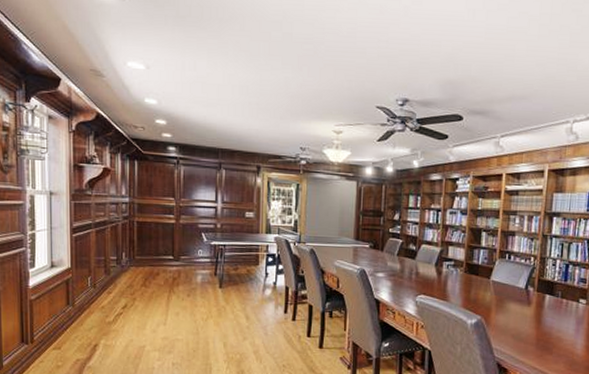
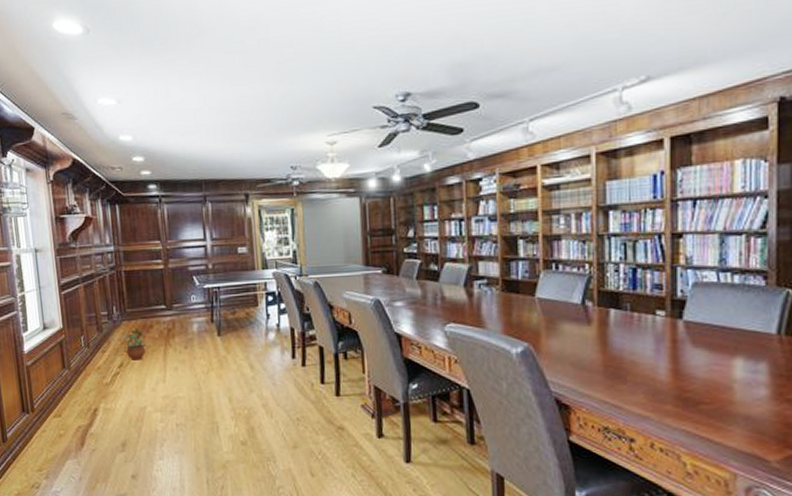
potted plant: none [127,273,152,303] -> present [120,327,147,361]

